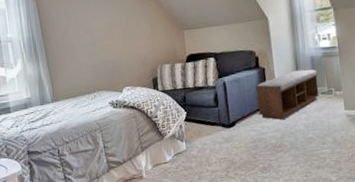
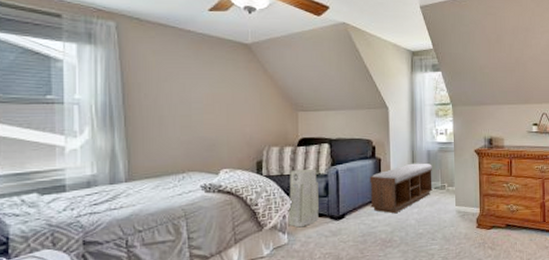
air purifier: none [182,82,212,136] -> present [288,168,319,228]

